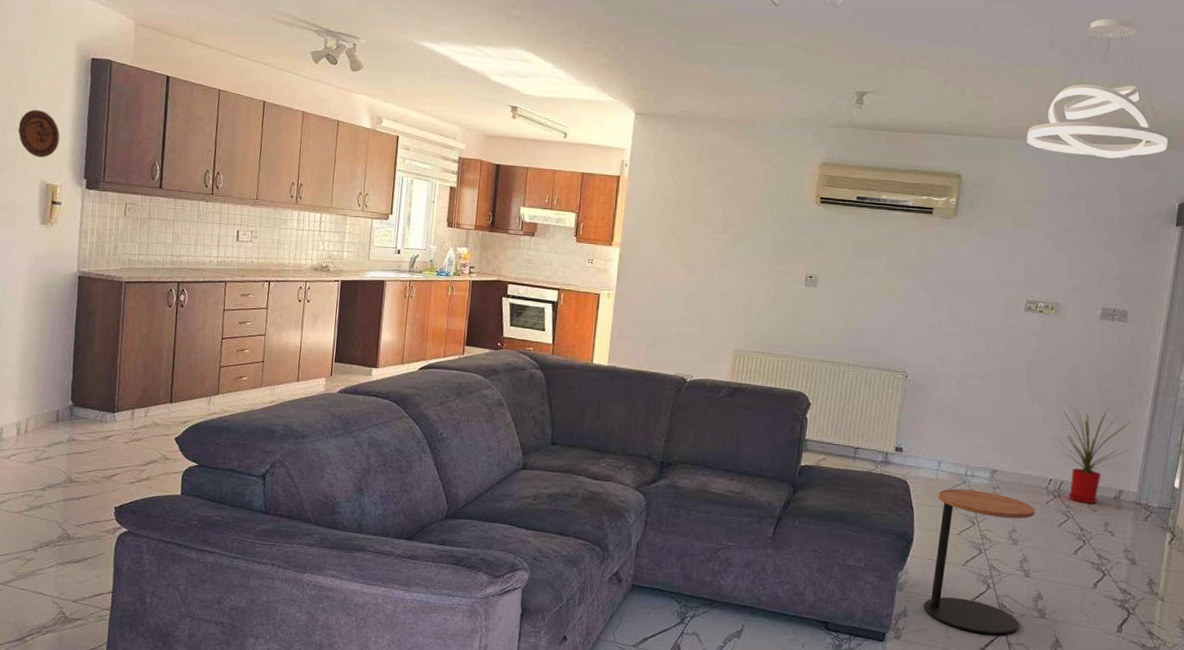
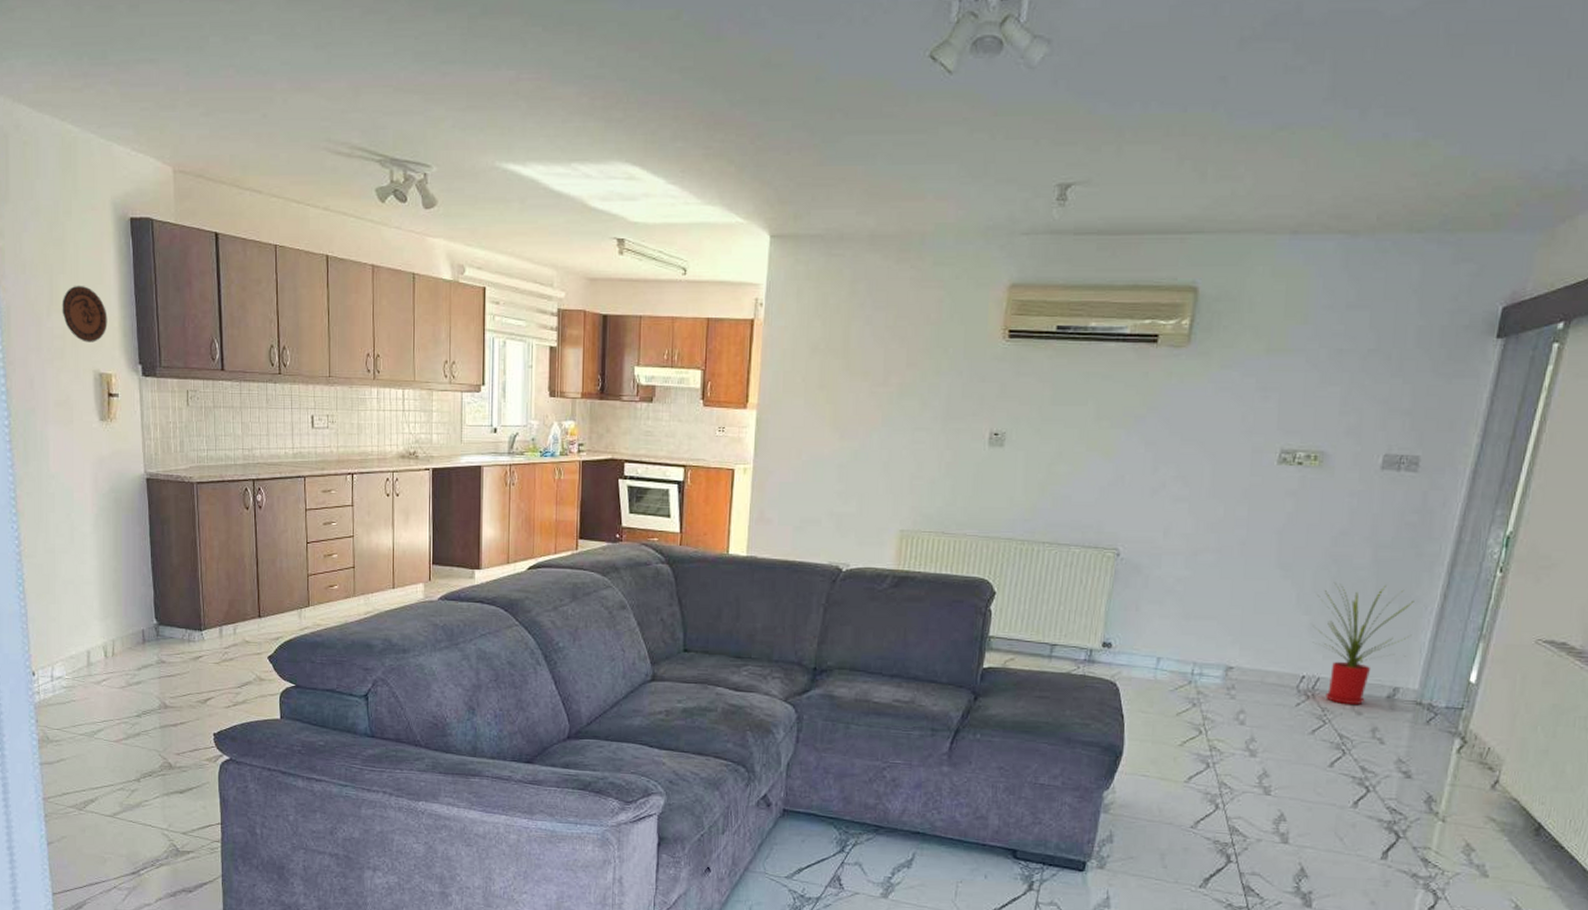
side table: present [924,489,1035,635] -> none [1134,691,1281,863]
pendant light: present [1027,18,1169,159] -> none [1290,48,1495,250]

